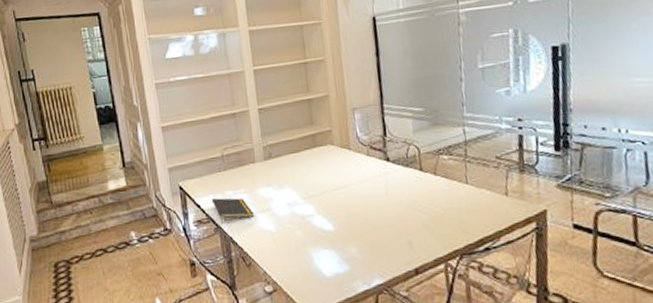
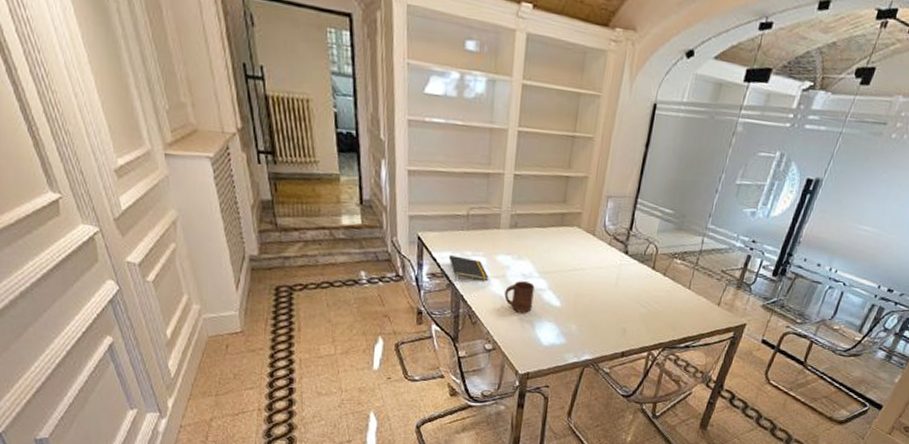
cup: none [273,210,305,245] -> present [504,281,535,313]

